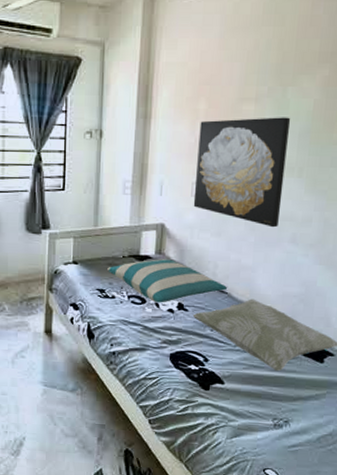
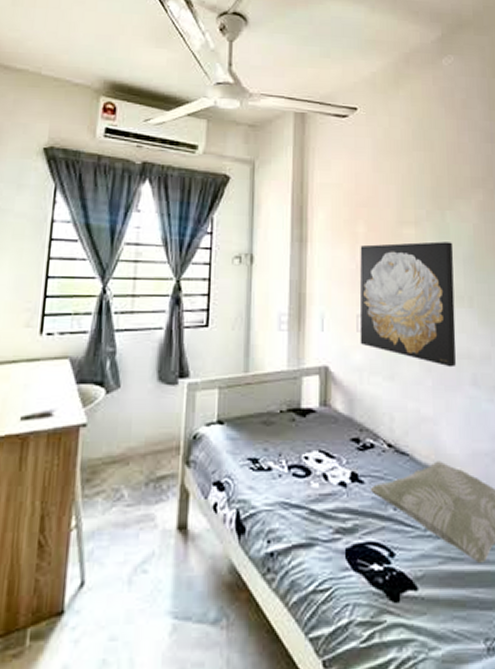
pillow: present [107,259,228,303] -> none [261,412,409,474]

